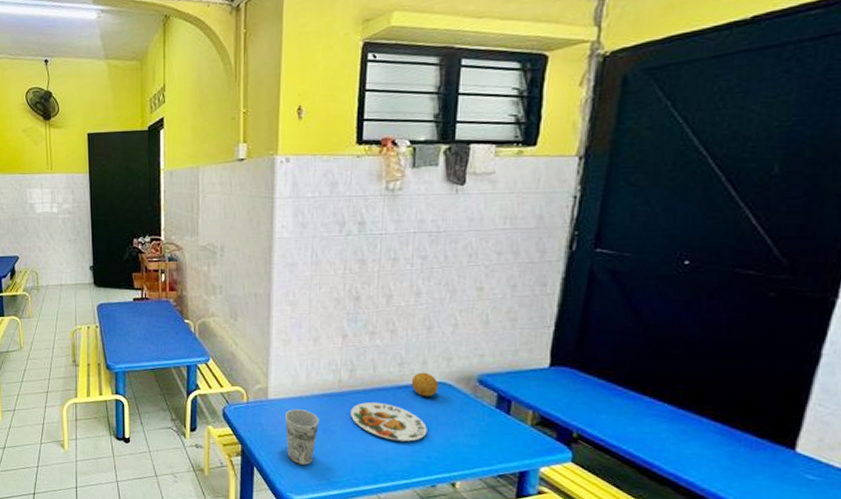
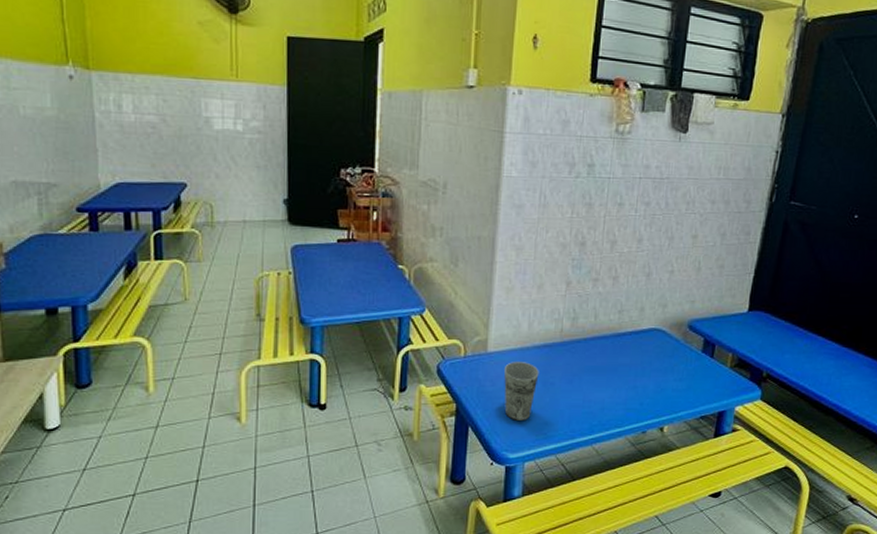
plate: present [351,401,427,442] -> none [571,350,641,389]
fruit: present [411,372,439,396] -> none [629,319,654,343]

